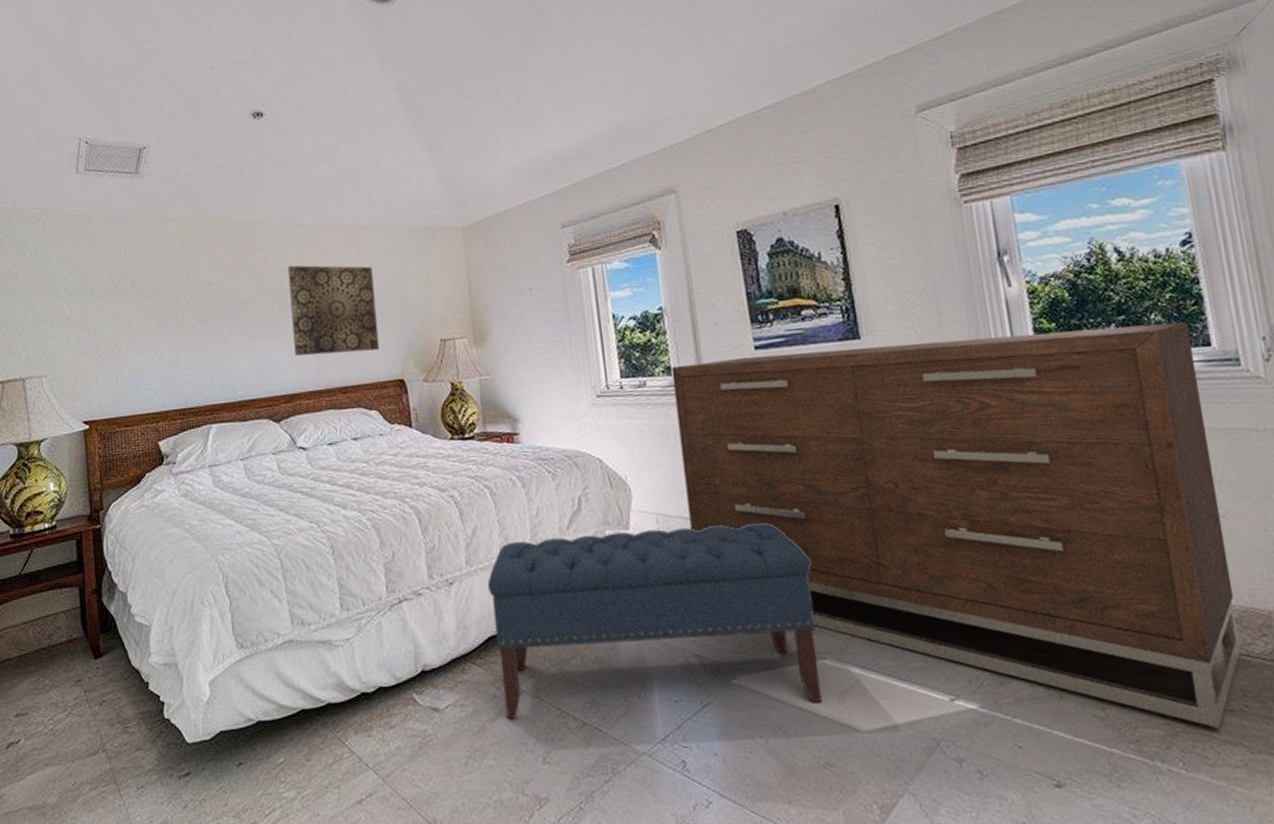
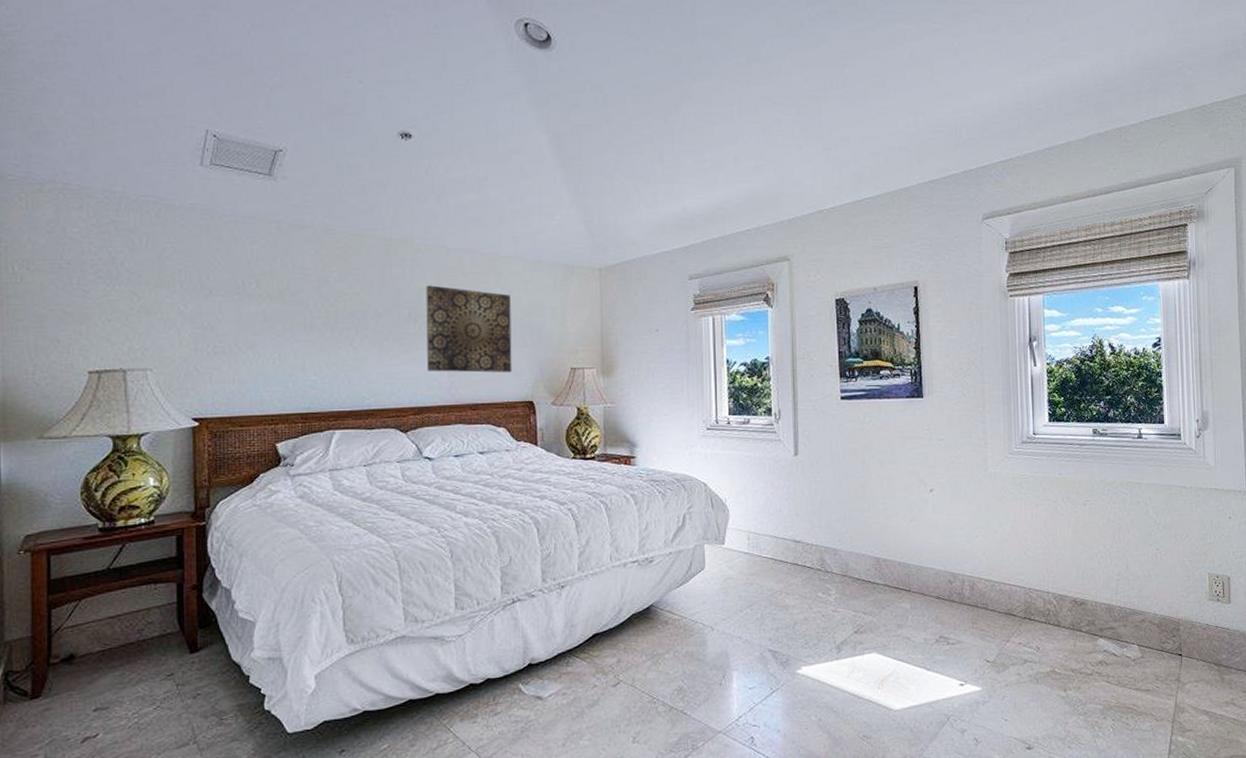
bench: present [488,522,823,719] -> none [597,542,868,705]
dresser: present [671,322,1240,729] -> none [772,404,1158,704]

